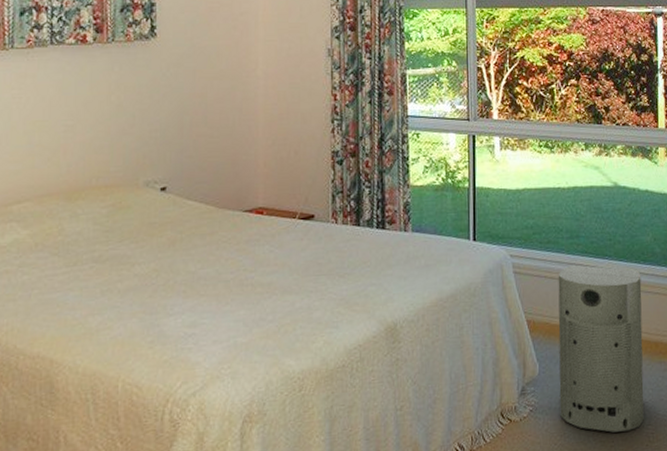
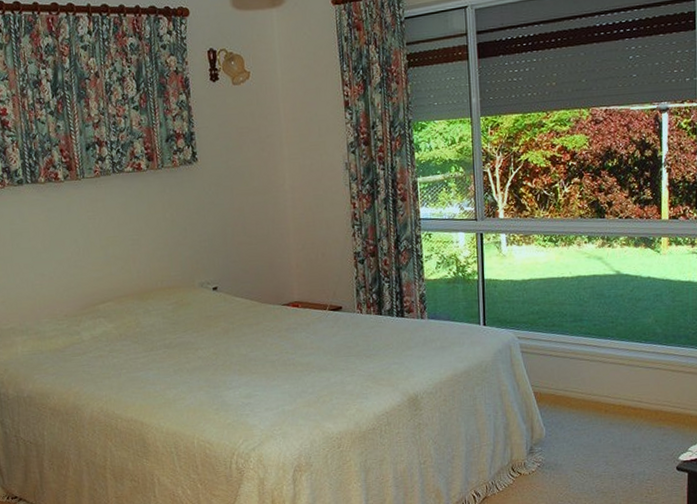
air purifier: present [558,264,644,433] -> none [562,344,644,485]

